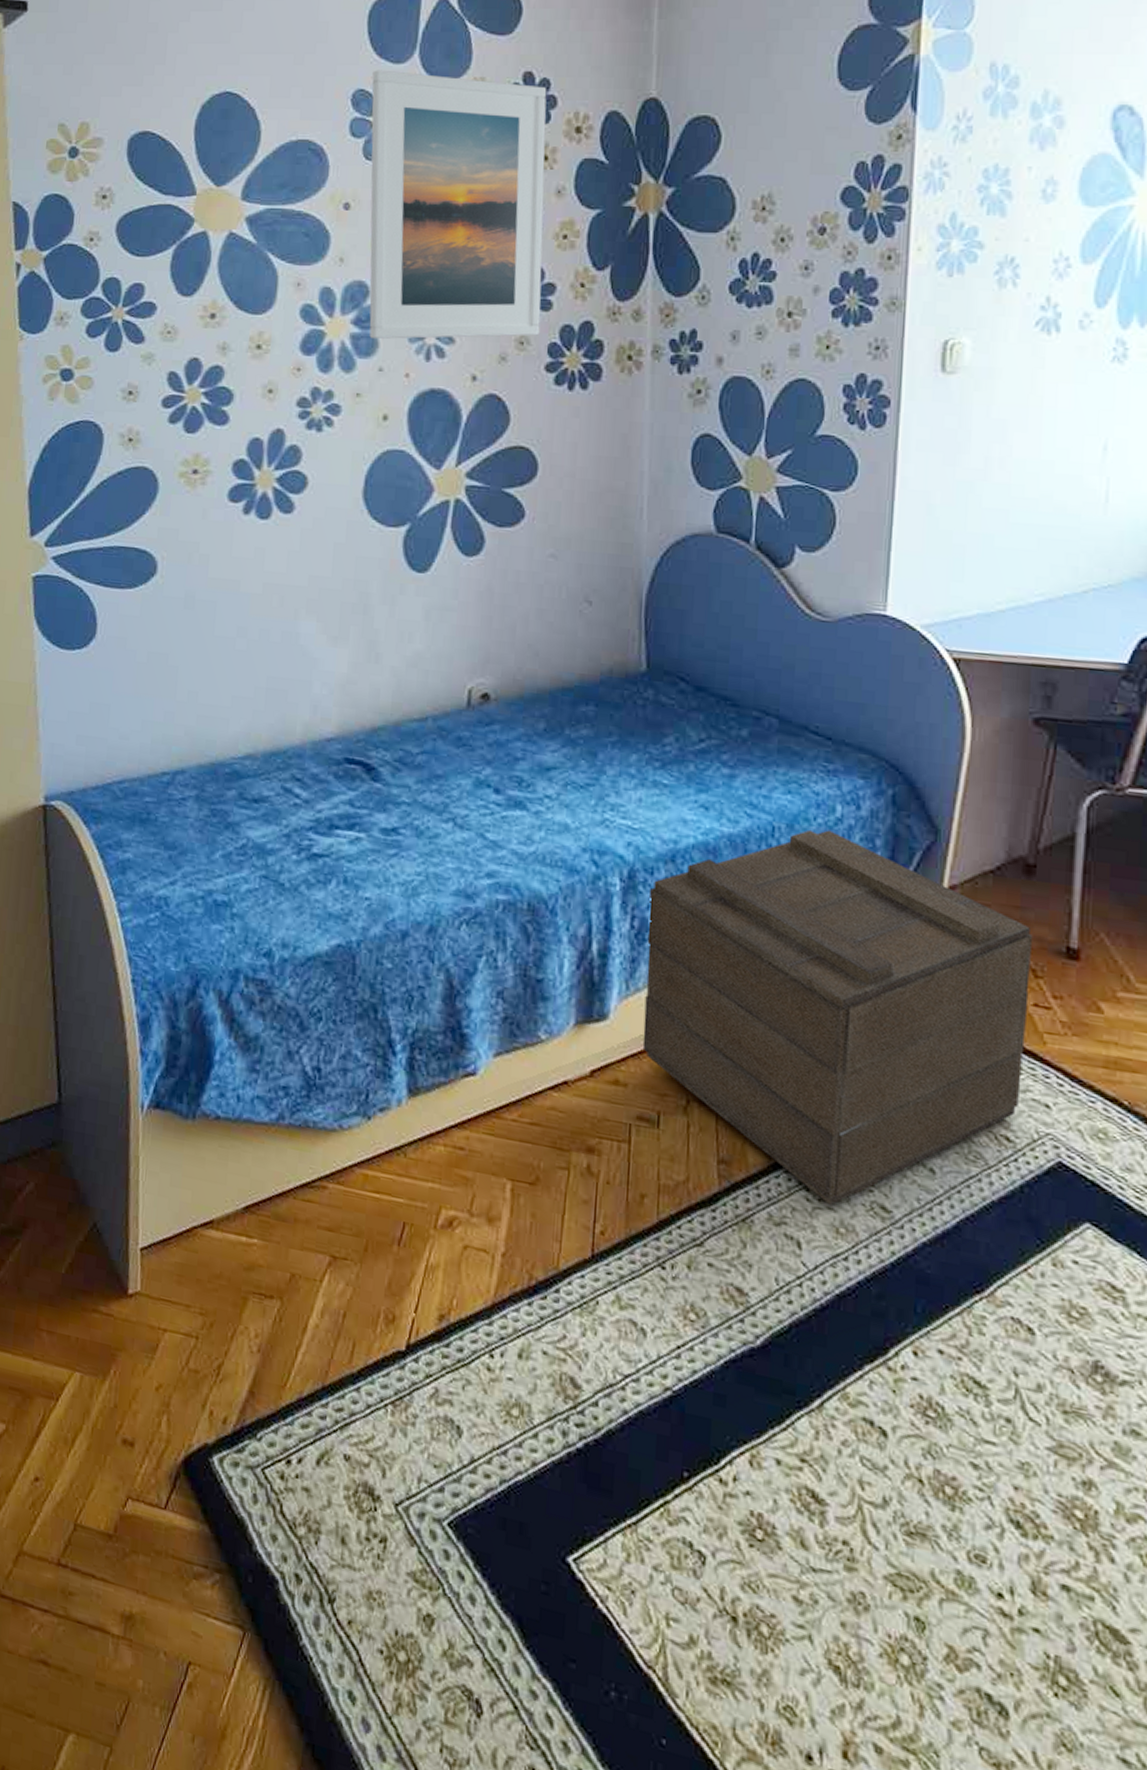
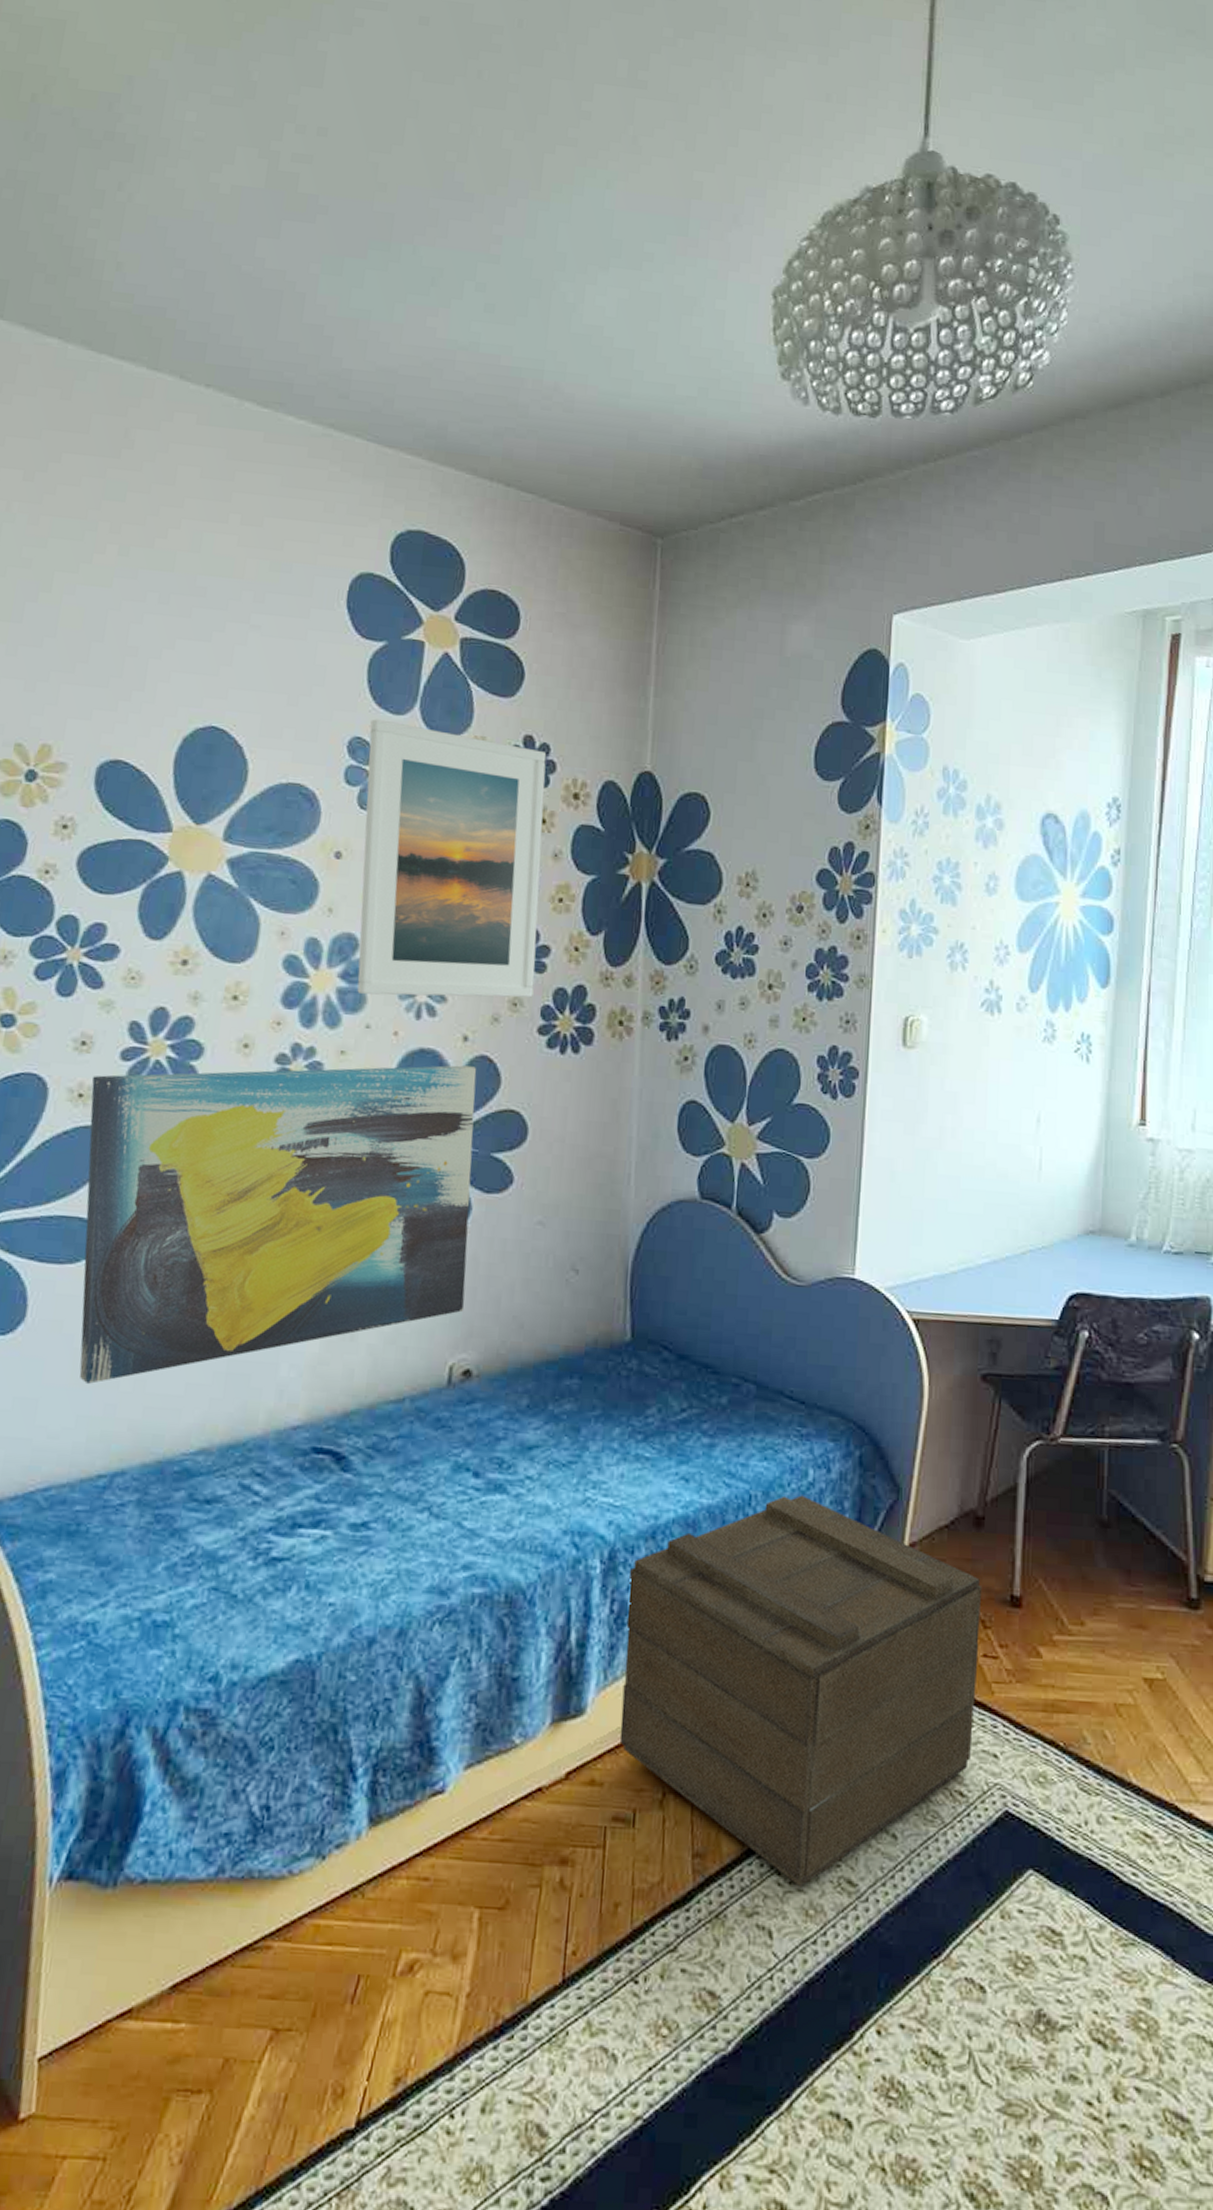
wall art: none [139,404,486,694] -> present [79,1065,477,1384]

